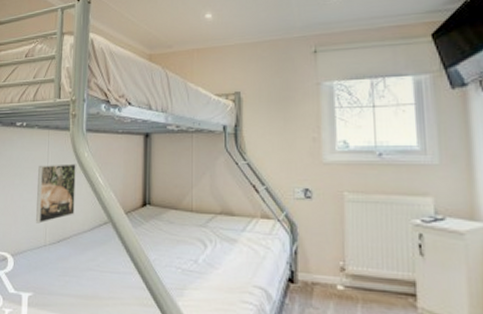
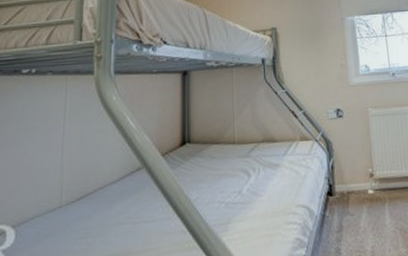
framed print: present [36,164,76,224] -> none [48,109,102,183]

